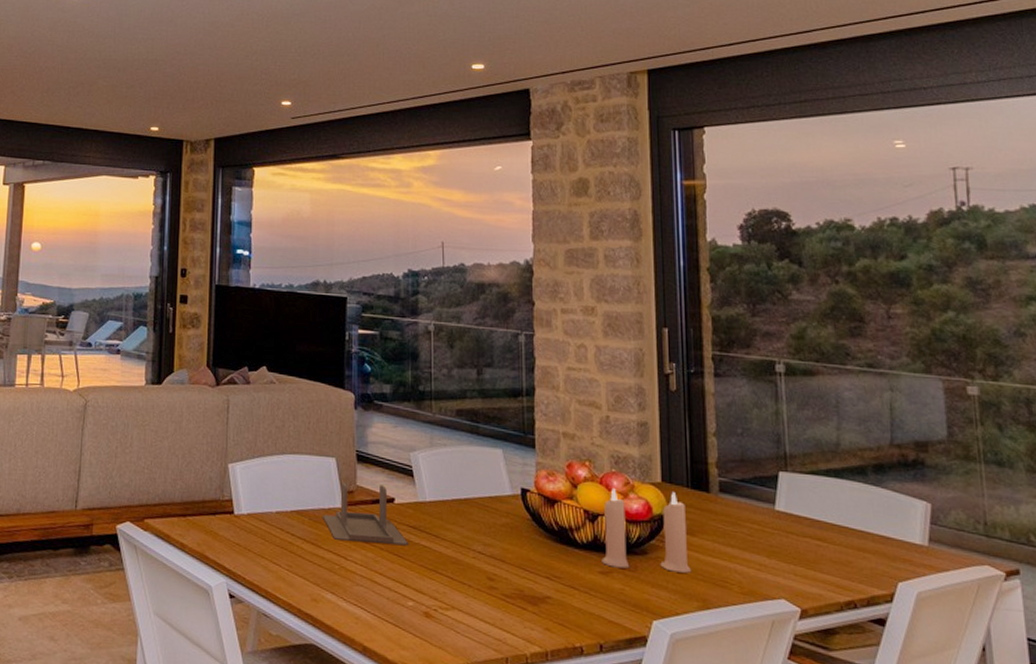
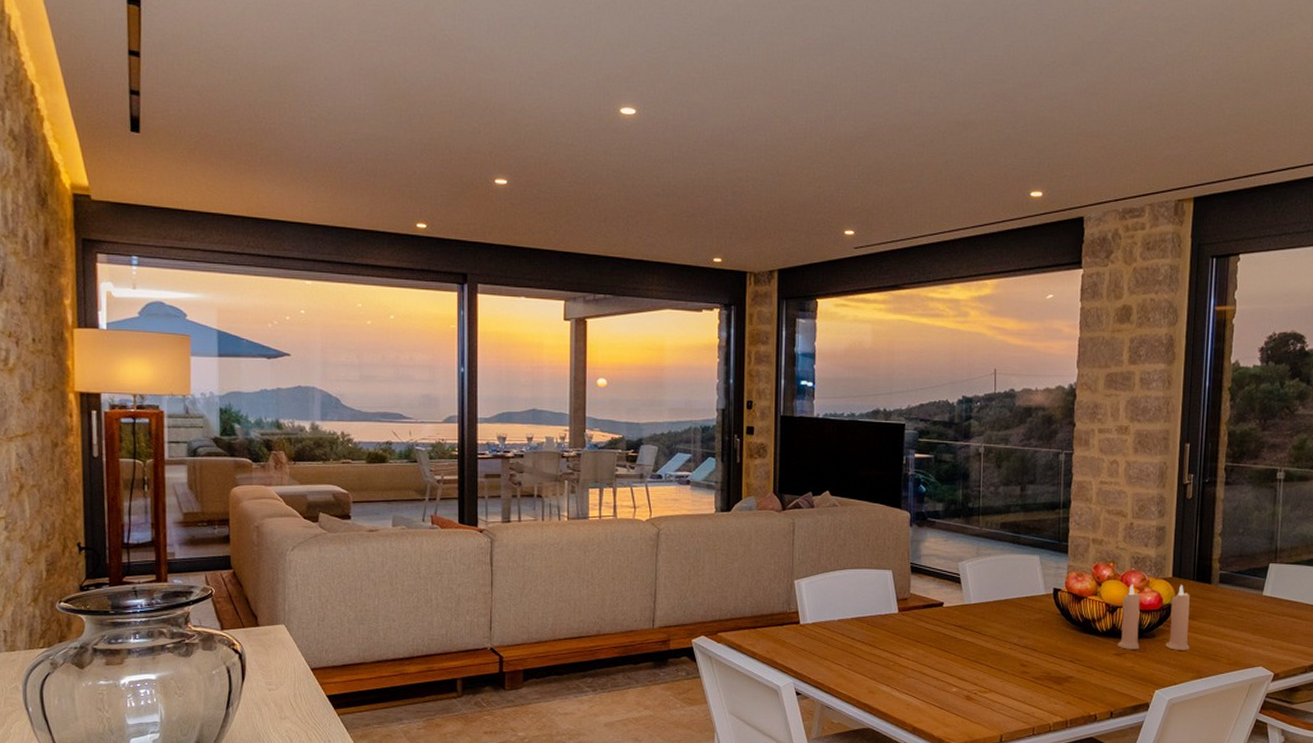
napkin holder: present [323,482,408,546] -> none [880,591,954,643]

